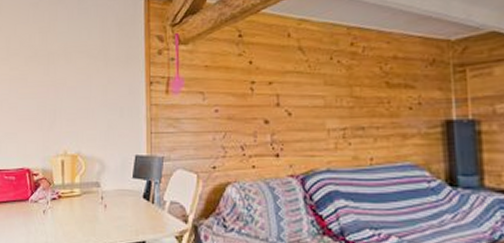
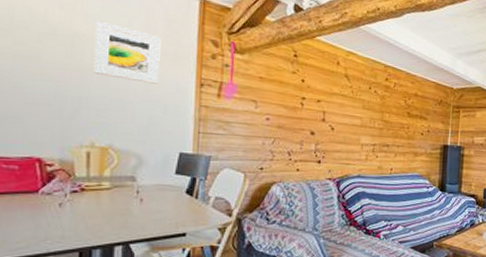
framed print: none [63,37,114,89] -> present [94,21,161,84]

